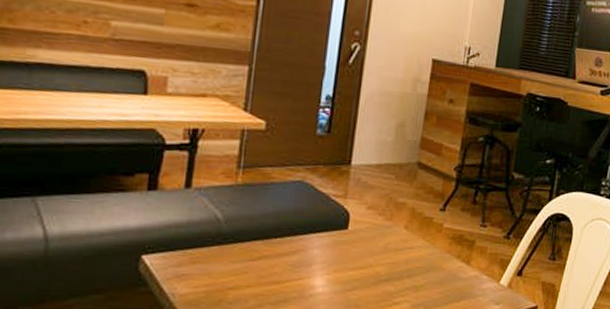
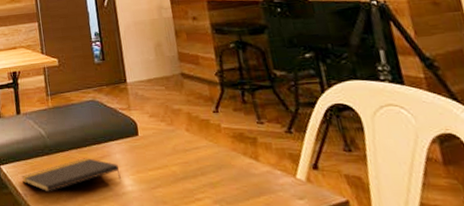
notepad: none [172,251,313,292] -> present [22,158,121,192]

